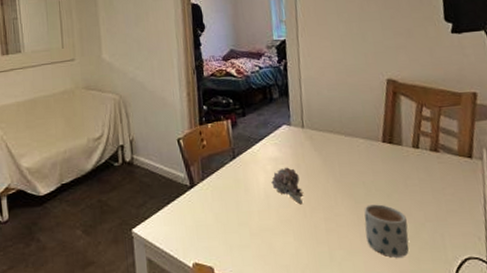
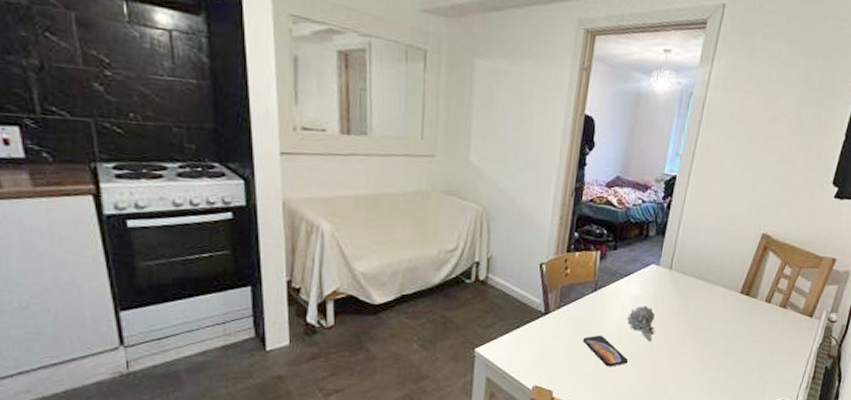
smartphone: none [232,202,284,236] -> present [582,335,629,367]
mug: present [364,204,409,258] -> none [701,348,741,396]

